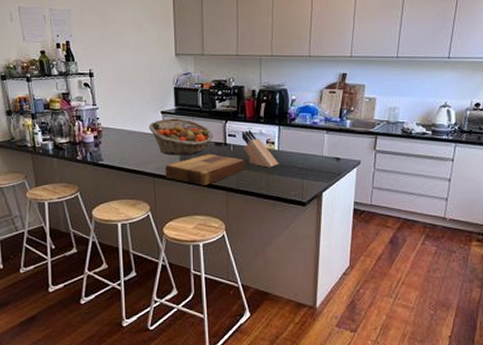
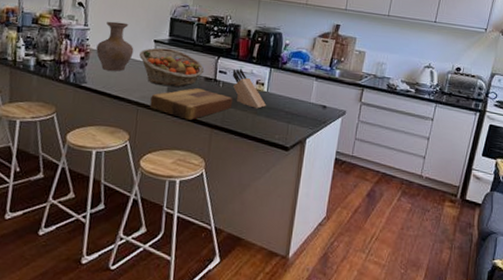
vase: none [107,98,143,146] -> present [96,21,134,72]

